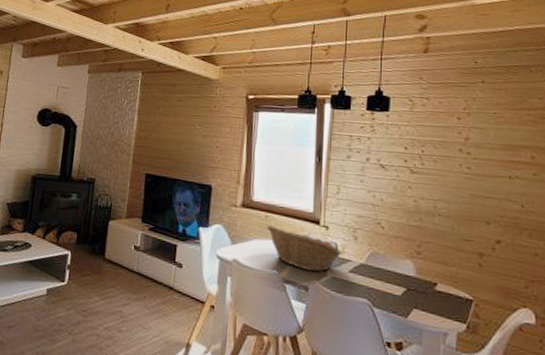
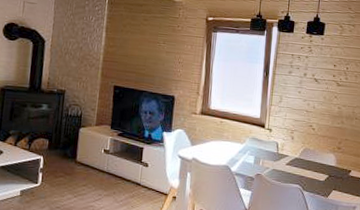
fruit basket: present [267,225,342,272] -> none [221,129,282,166]

